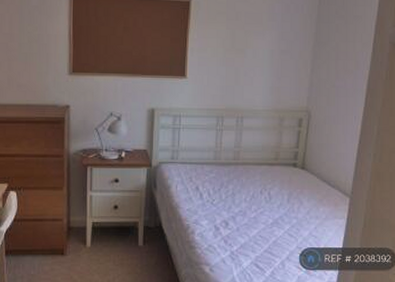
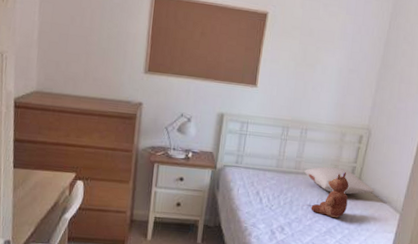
pillow: none [244,154,320,181] -> present [304,166,374,195]
toy: none [254,158,293,207] -> present [311,171,349,218]

